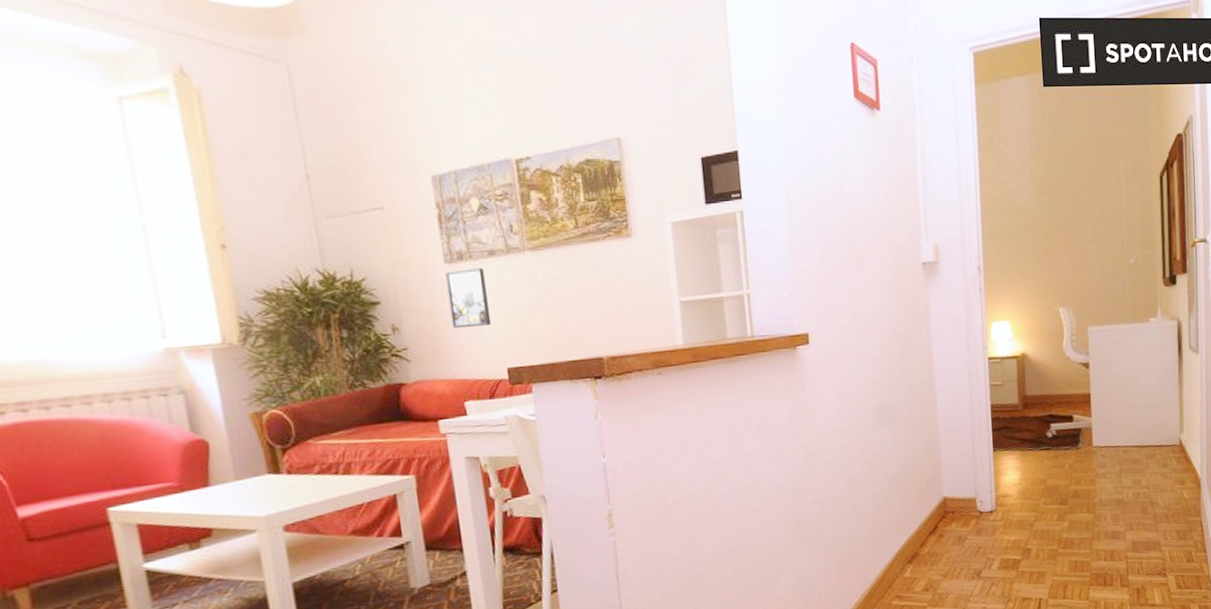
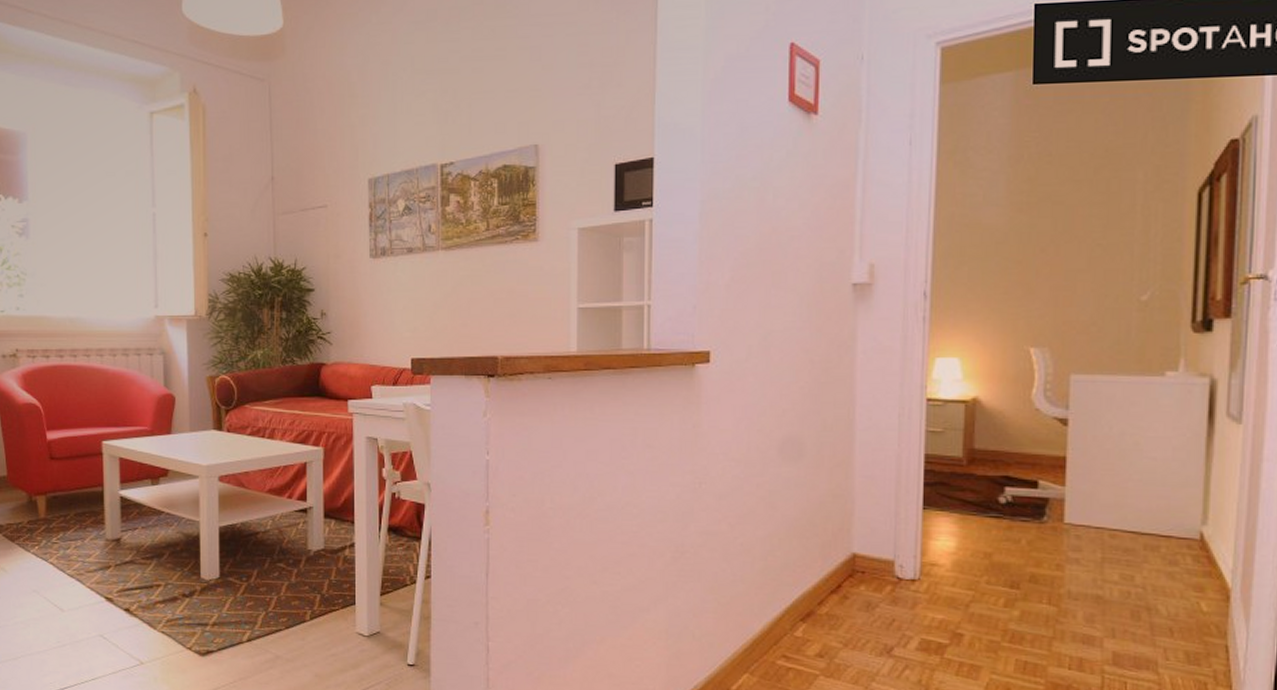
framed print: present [445,268,492,329] -> none [369,264,403,318]

